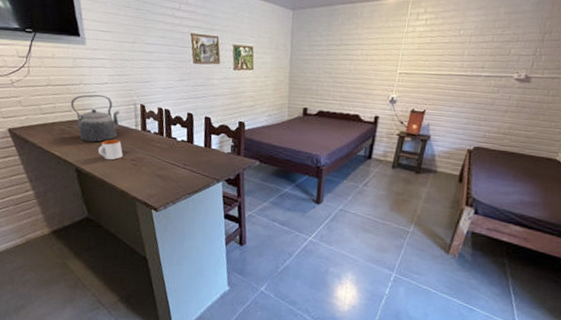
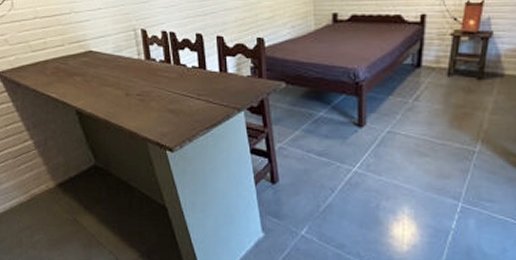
kettle: present [70,94,120,142] -> none [62,22,119,78]
mug: present [97,139,123,160] -> none [98,73,127,98]

